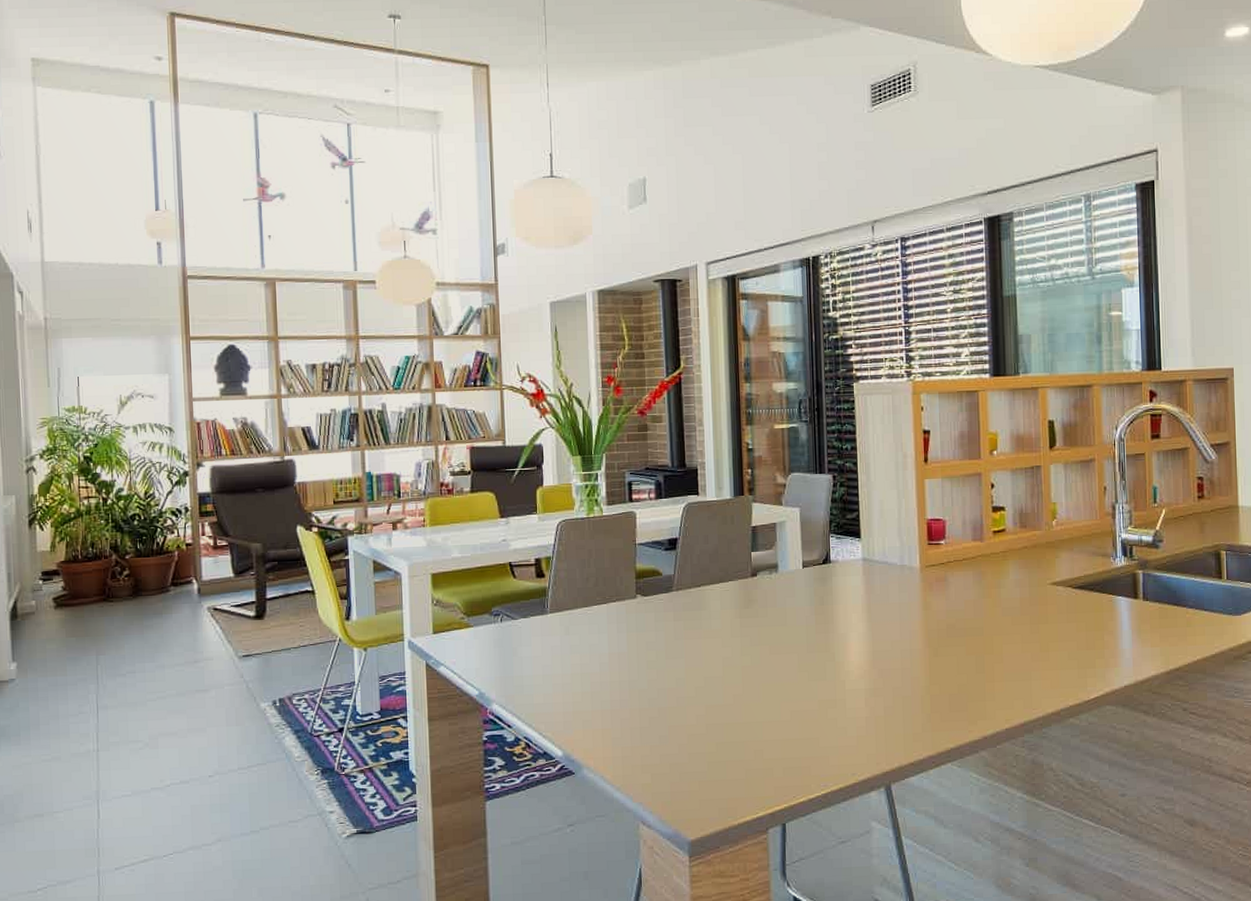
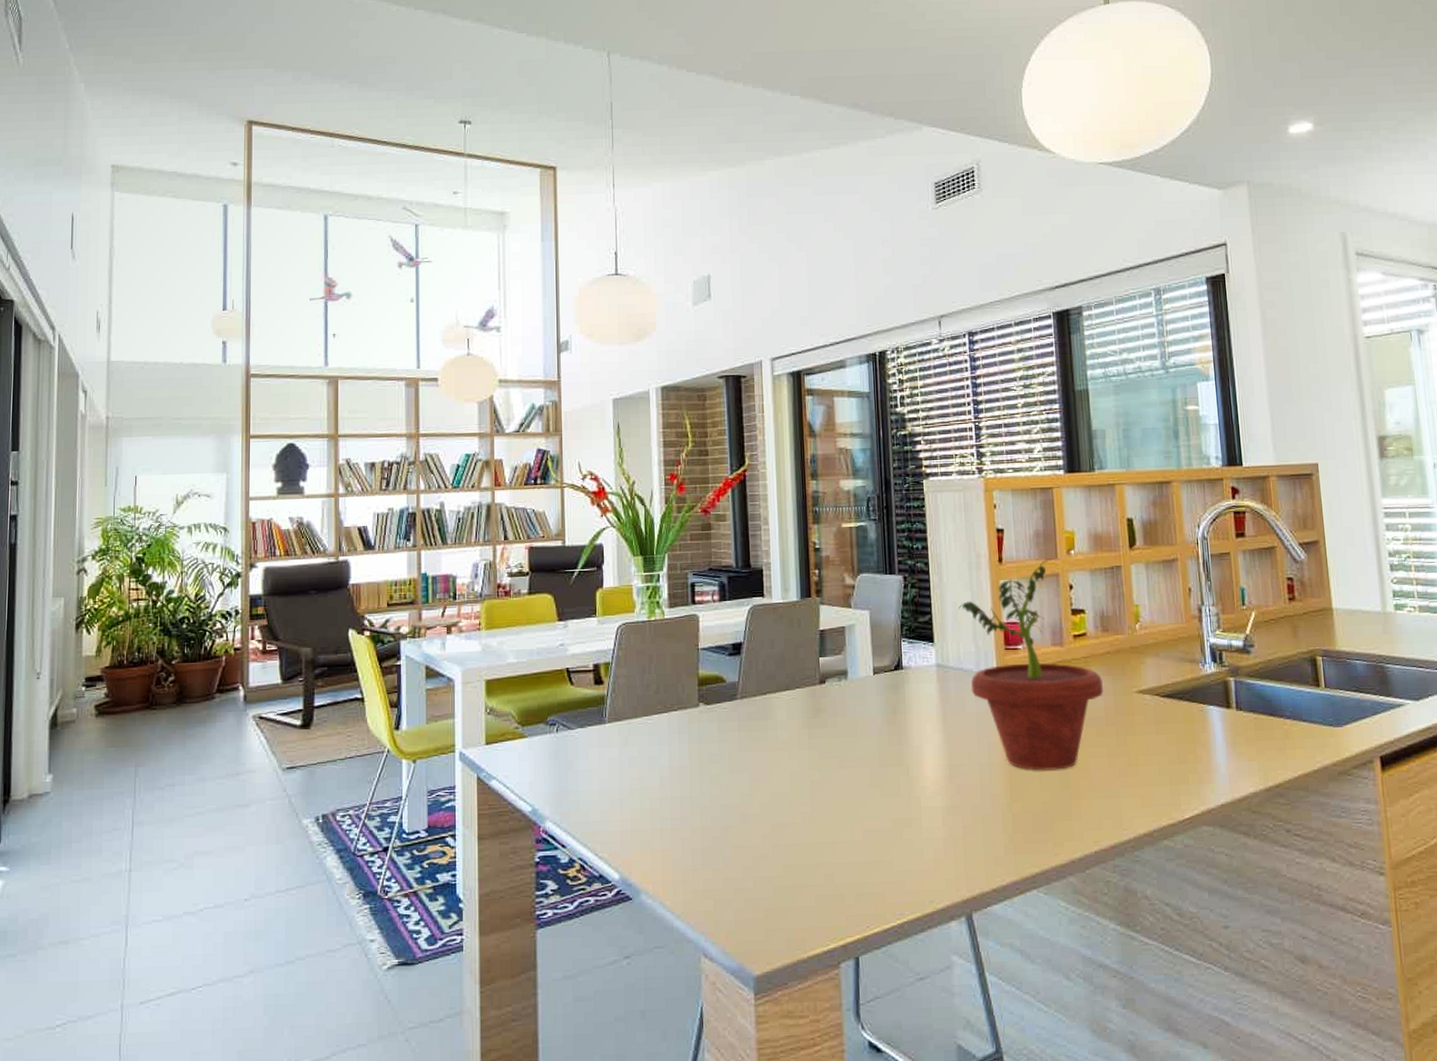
potted plant: none [885,459,1019,656] -> present [958,558,1103,771]

